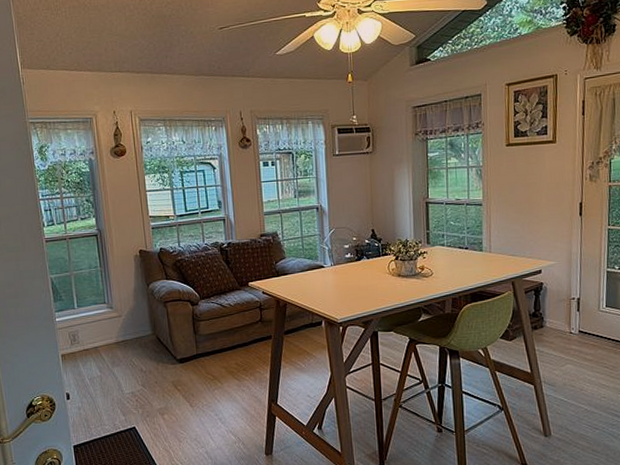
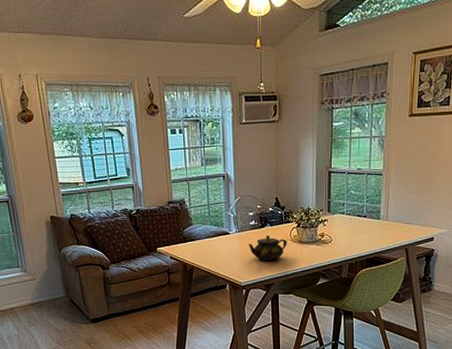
teapot: none [345,269,385,296] -> present [249,235,287,261]

